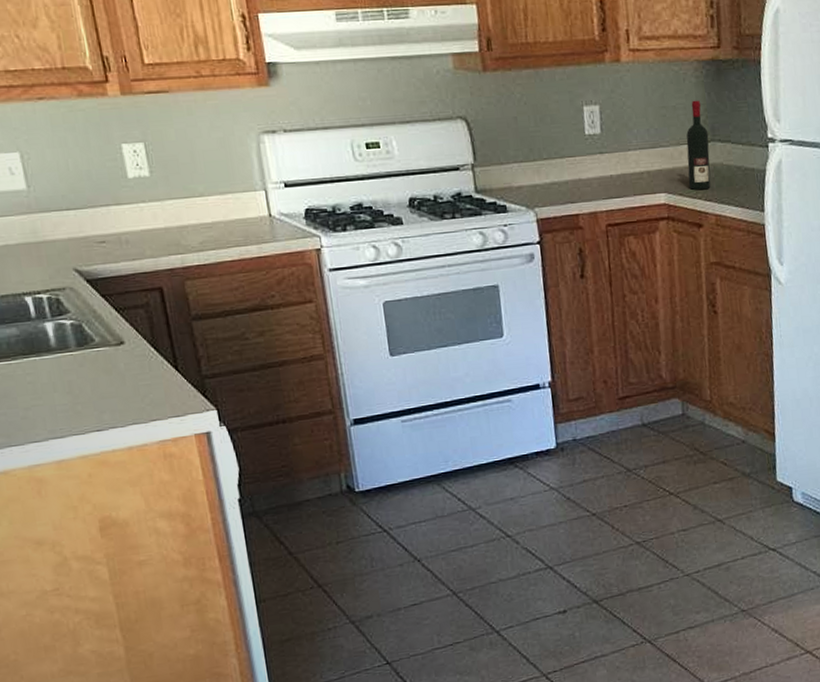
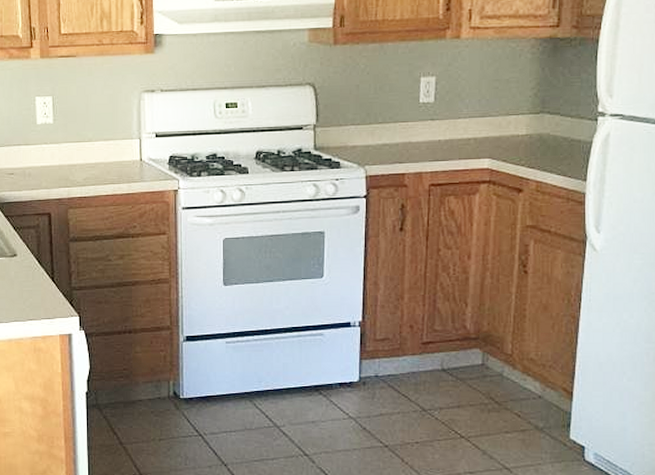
wine bottle: present [686,100,711,190] -> none [513,74,538,158]

